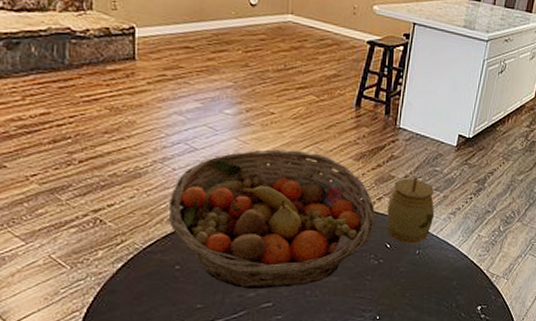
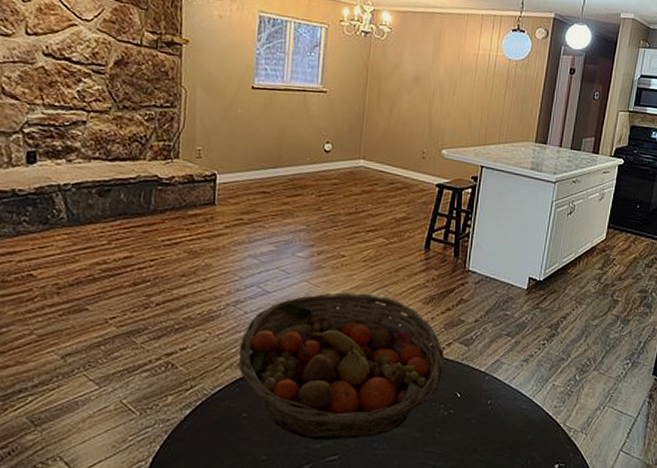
jar: present [387,177,435,244] -> none [457,321,507,393]

